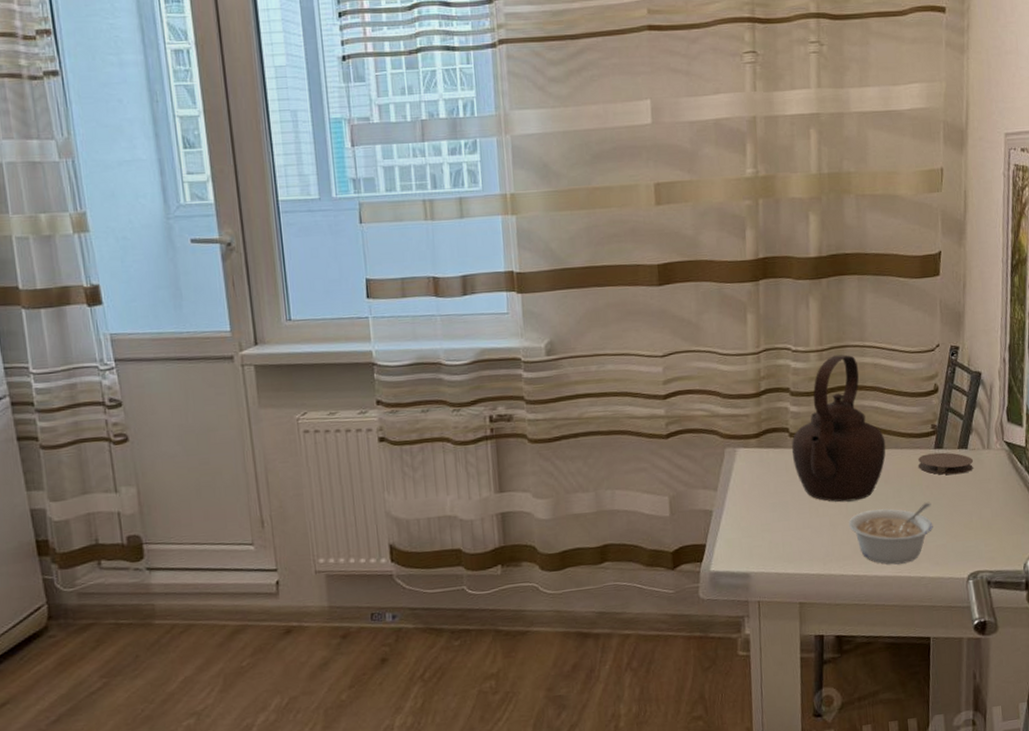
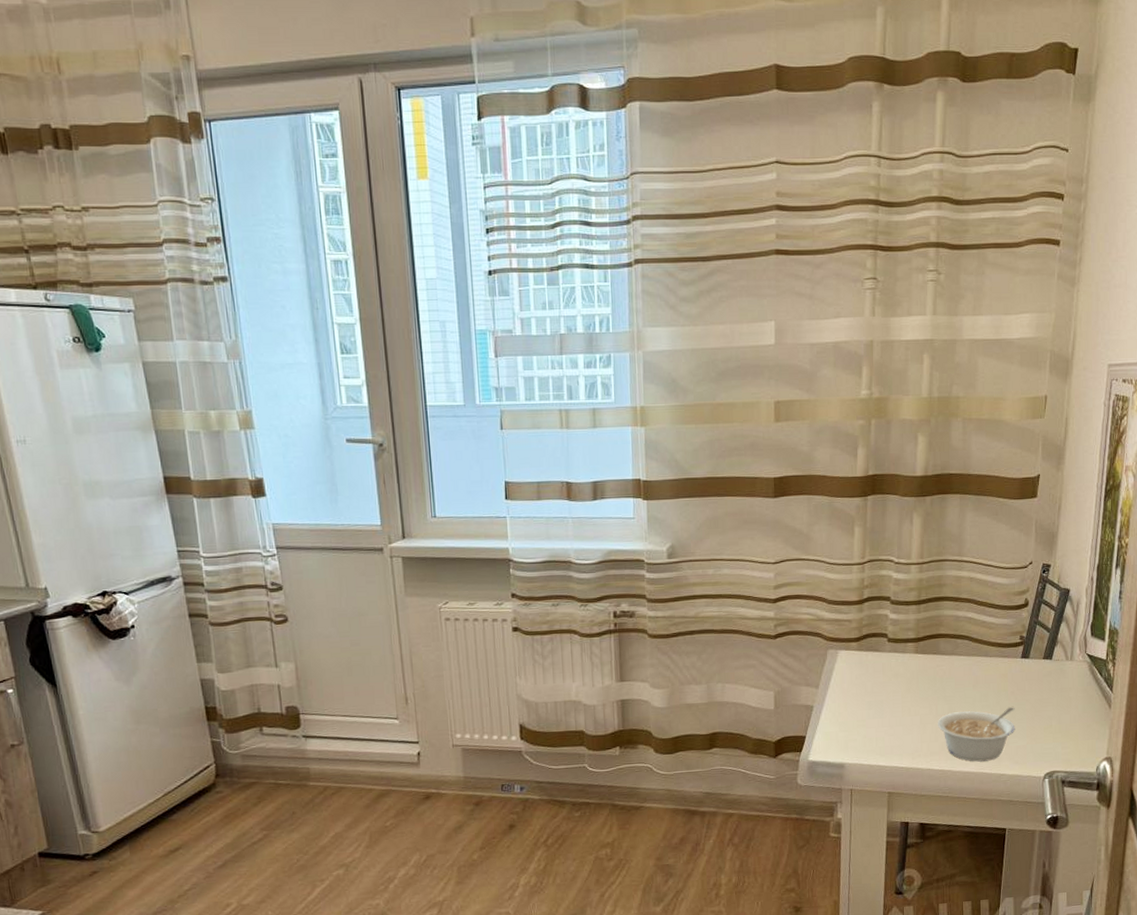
teapot: present [791,354,886,502] -> none [889,568,976,704]
coaster: present [917,452,974,475] -> none [1004,661,1057,683]

